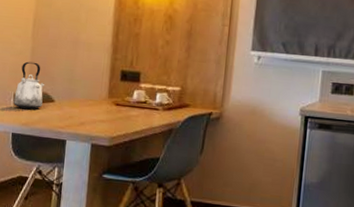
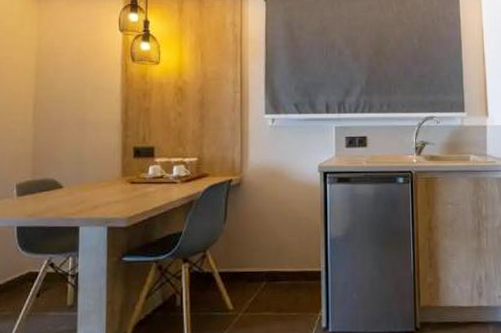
kettle: present [14,61,45,109] -> none [17,148,51,198]

